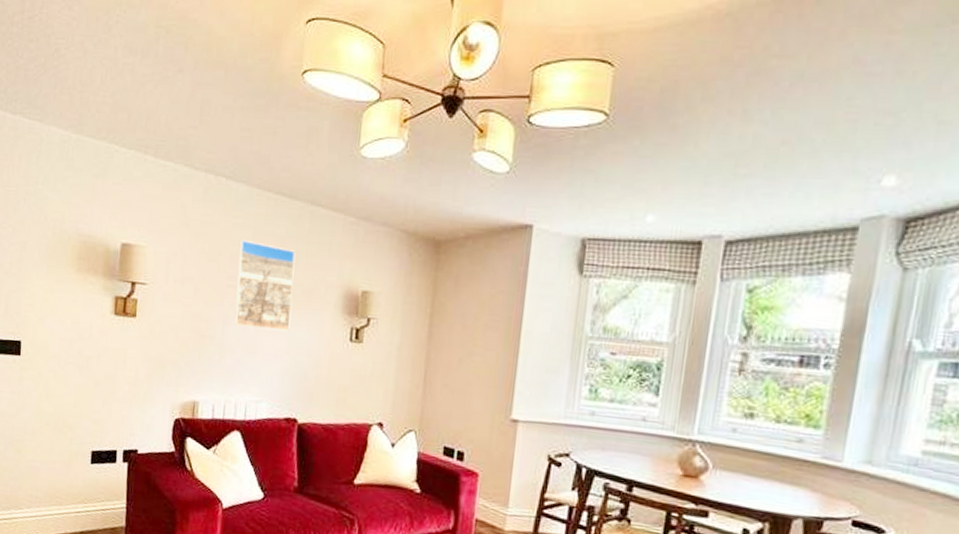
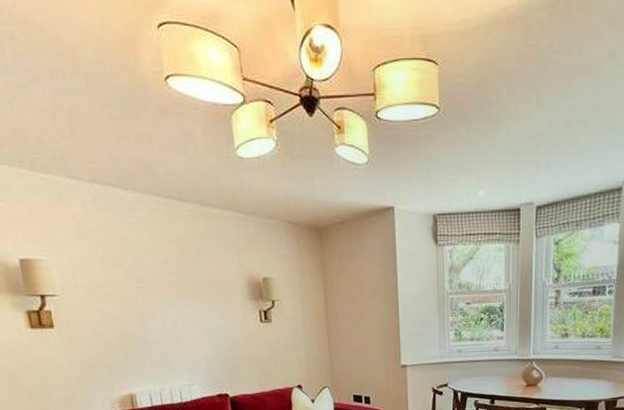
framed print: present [234,239,296,332] -> none [140,243,205,322]

